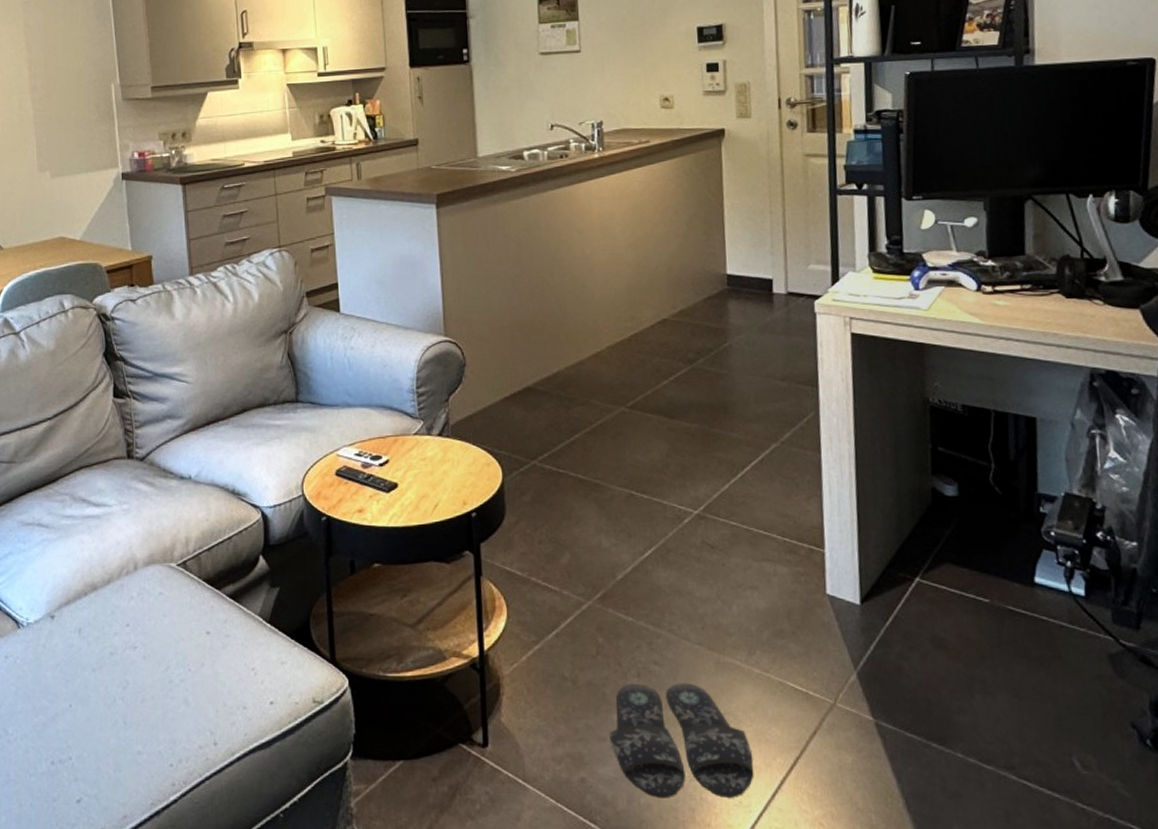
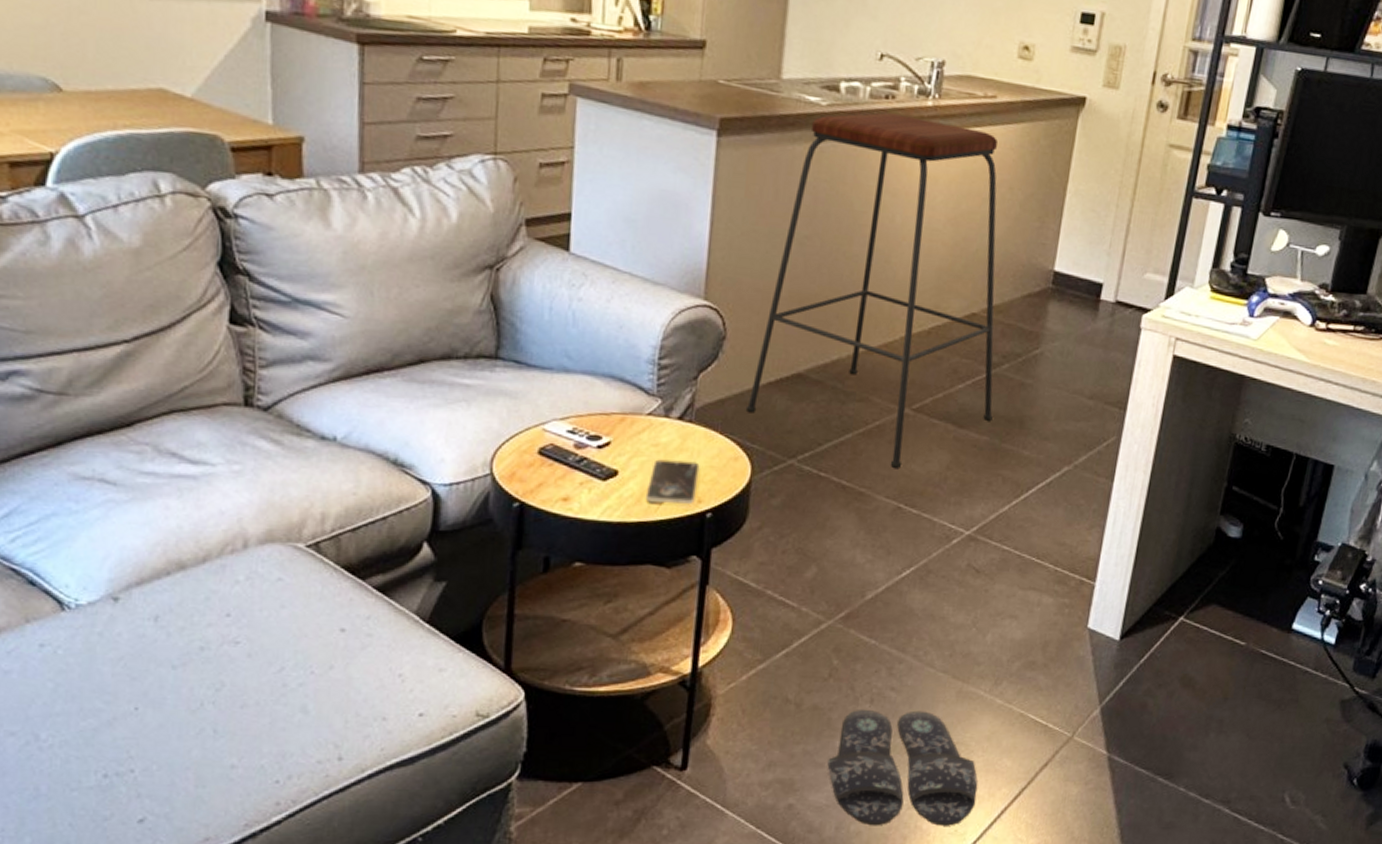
smartphone: none [421,470,461,508] -> present [645,459,700,505]
bar stool: none [490,168,698,459] -> present [745,113,997,468]

